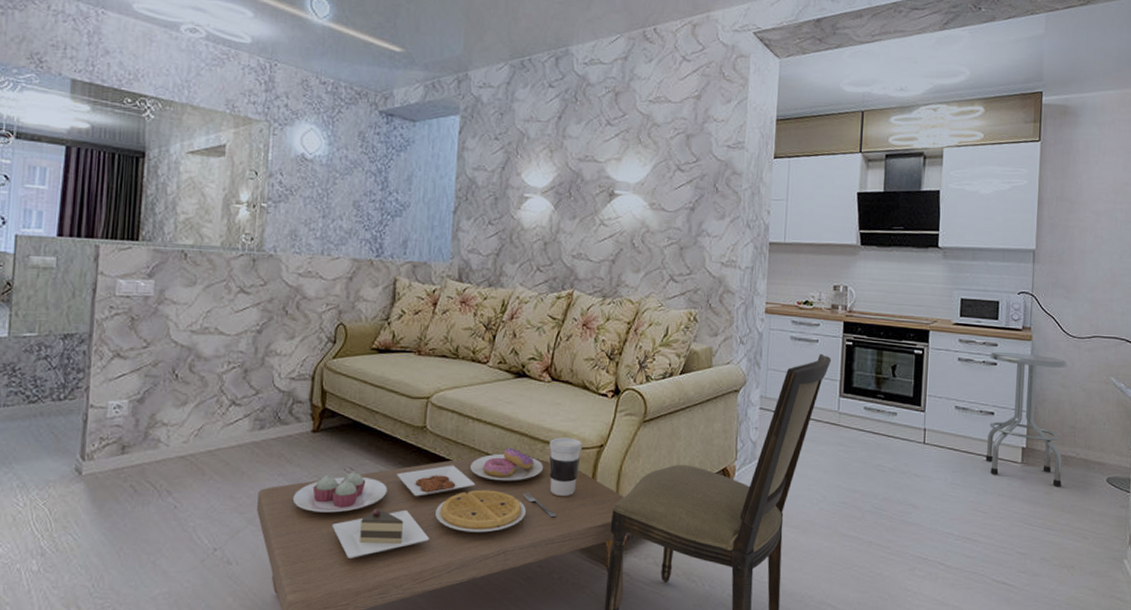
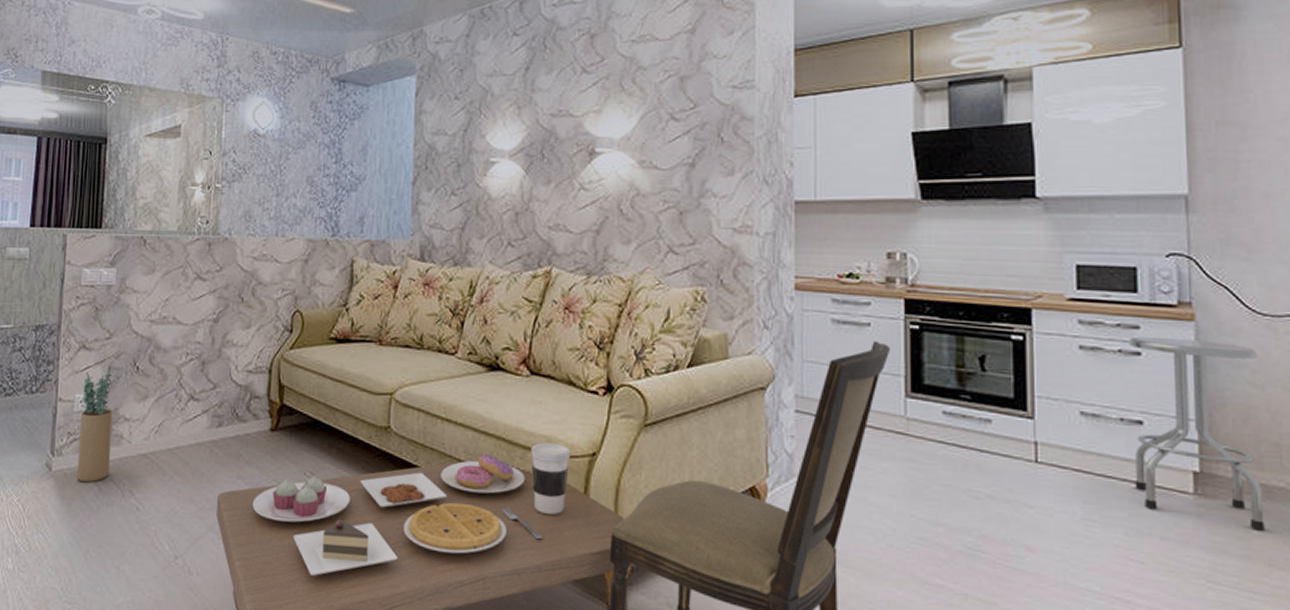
vase: none [110,373,150,485] -> present [77,365,113,483]

